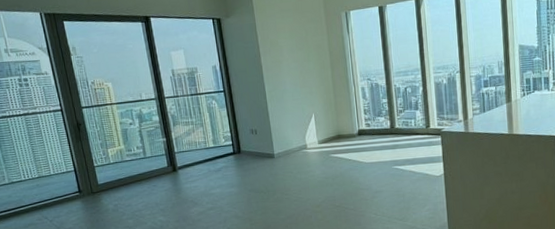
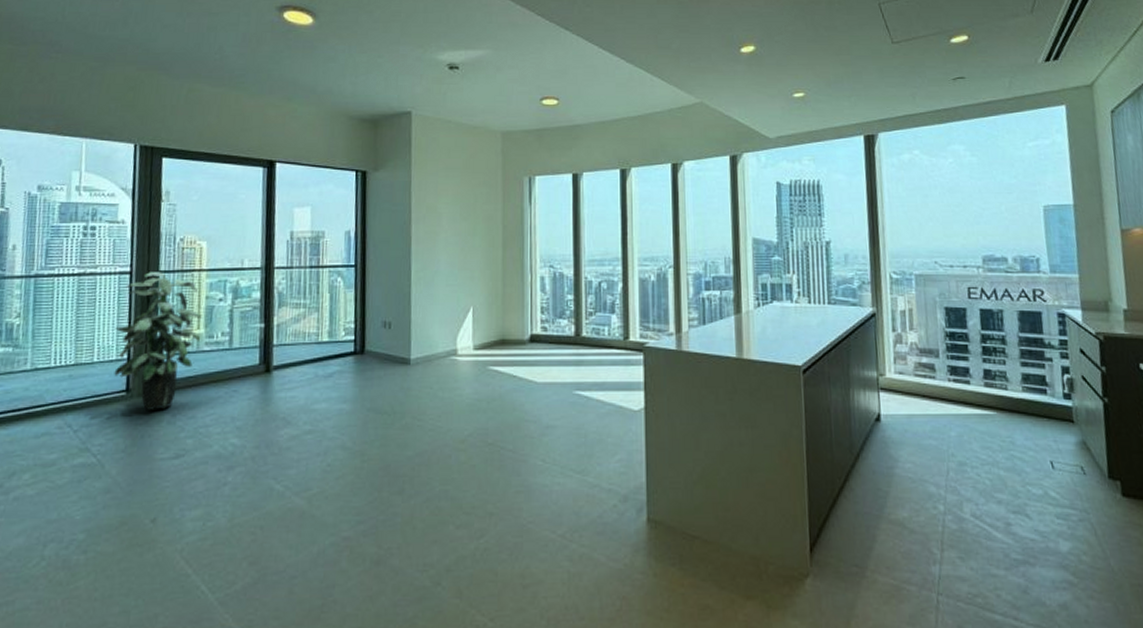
indoor plant: none [60,108,123,204] -> present [114,272,202,410]

